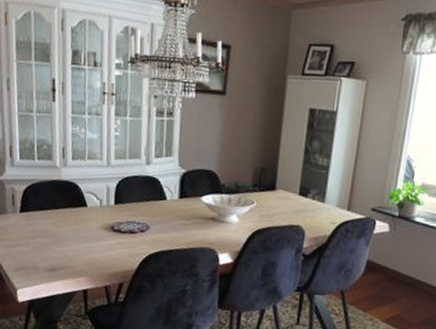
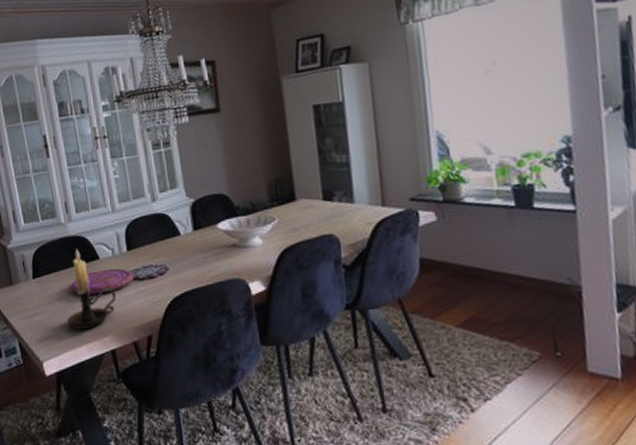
candle holder: none [46,193,97,268] -> present [67,249,117,330]
plate: none [55,216,116,239] -> present [70,268,134,295]

